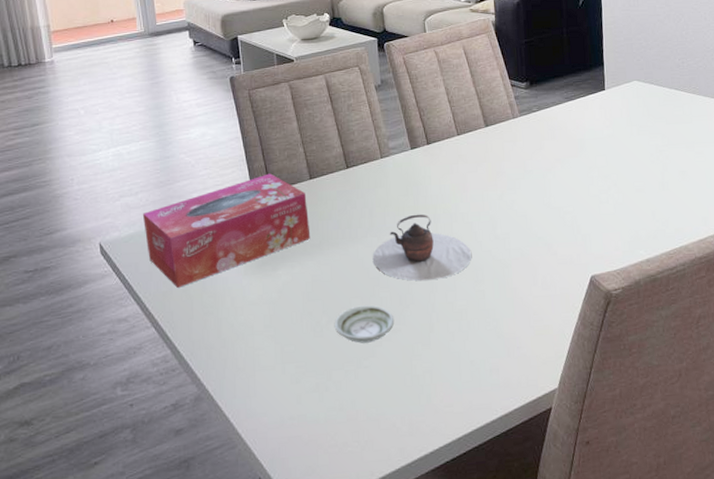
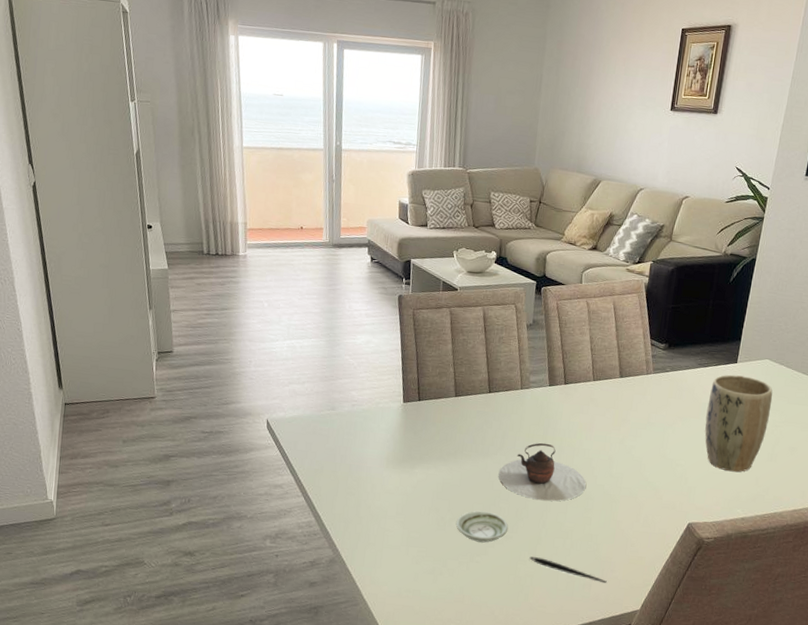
tissue box: present [142,173,311,288] -> none [306,385,450,468]
pen: none [424,347,515,365] -> present [529,556,607,584]
plant pot: none [583,102,652,210] -> present [705,374,773,473]

